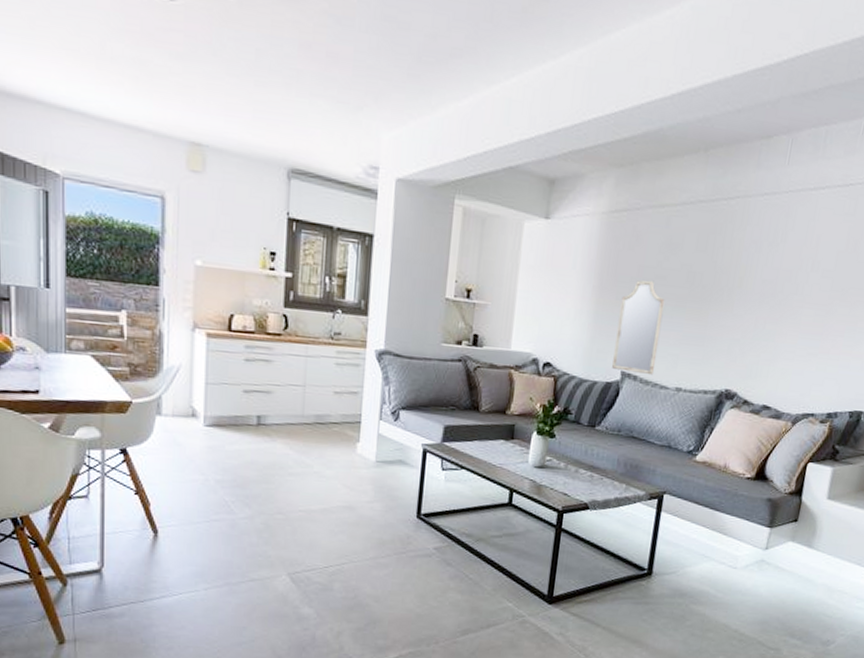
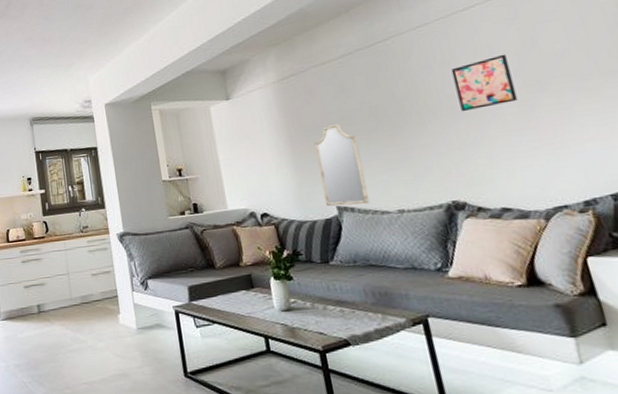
wall art: none [769,250,828,304] -> present [451,54,518,112]

